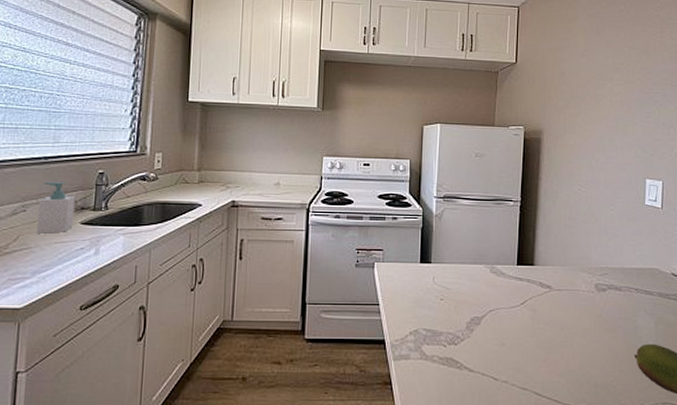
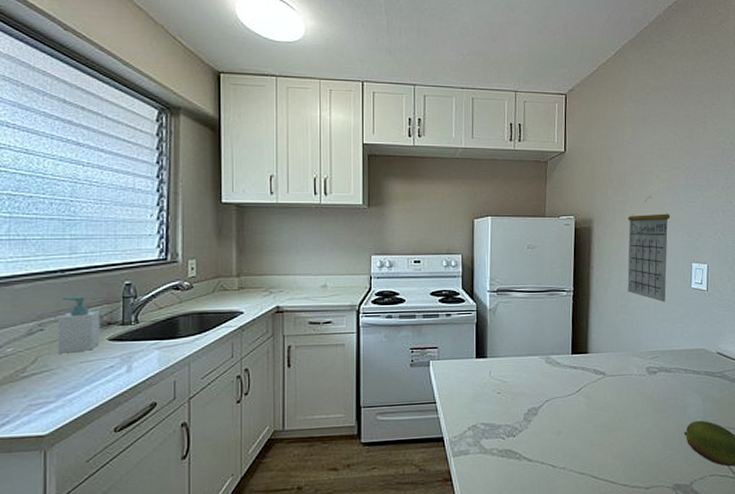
calendar: none [577,110,624,218] -> present [627,196,671,302]

